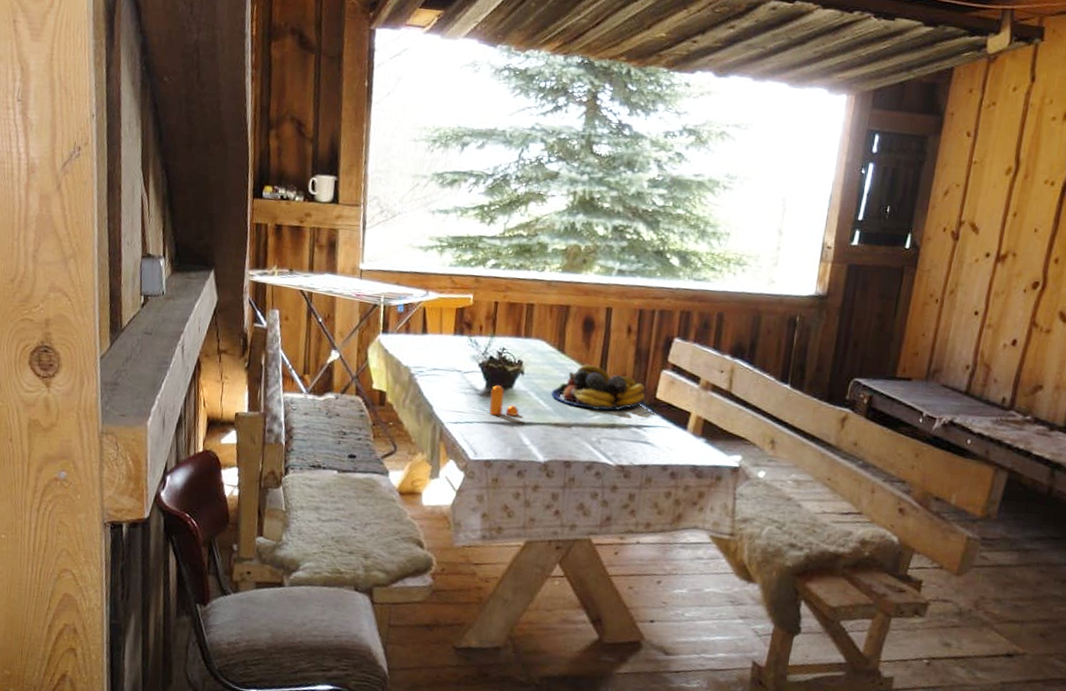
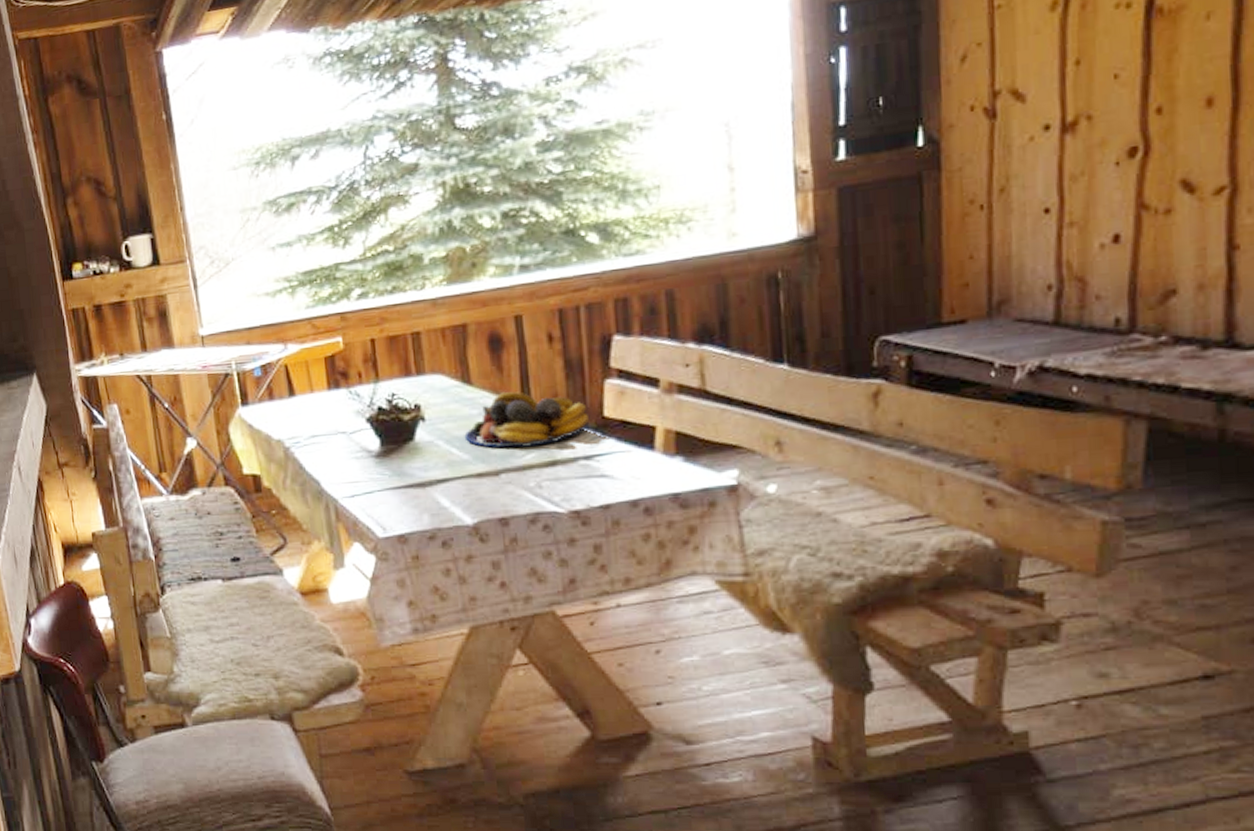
pepper shaker: present [489,385,519,416] -> none [387,441,429,479]

